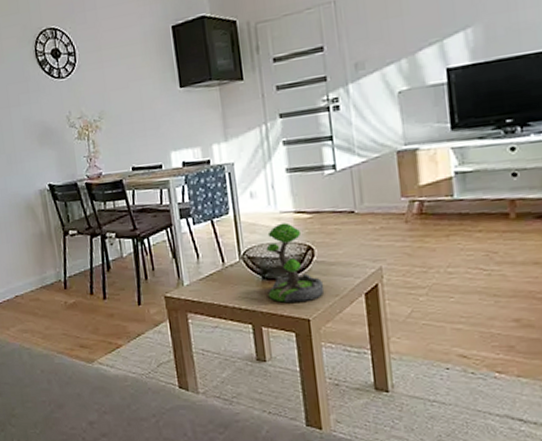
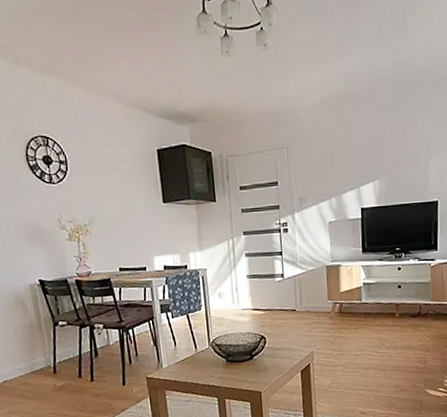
plant: present [266,222,325,303] -> none [230,317,273,380]

